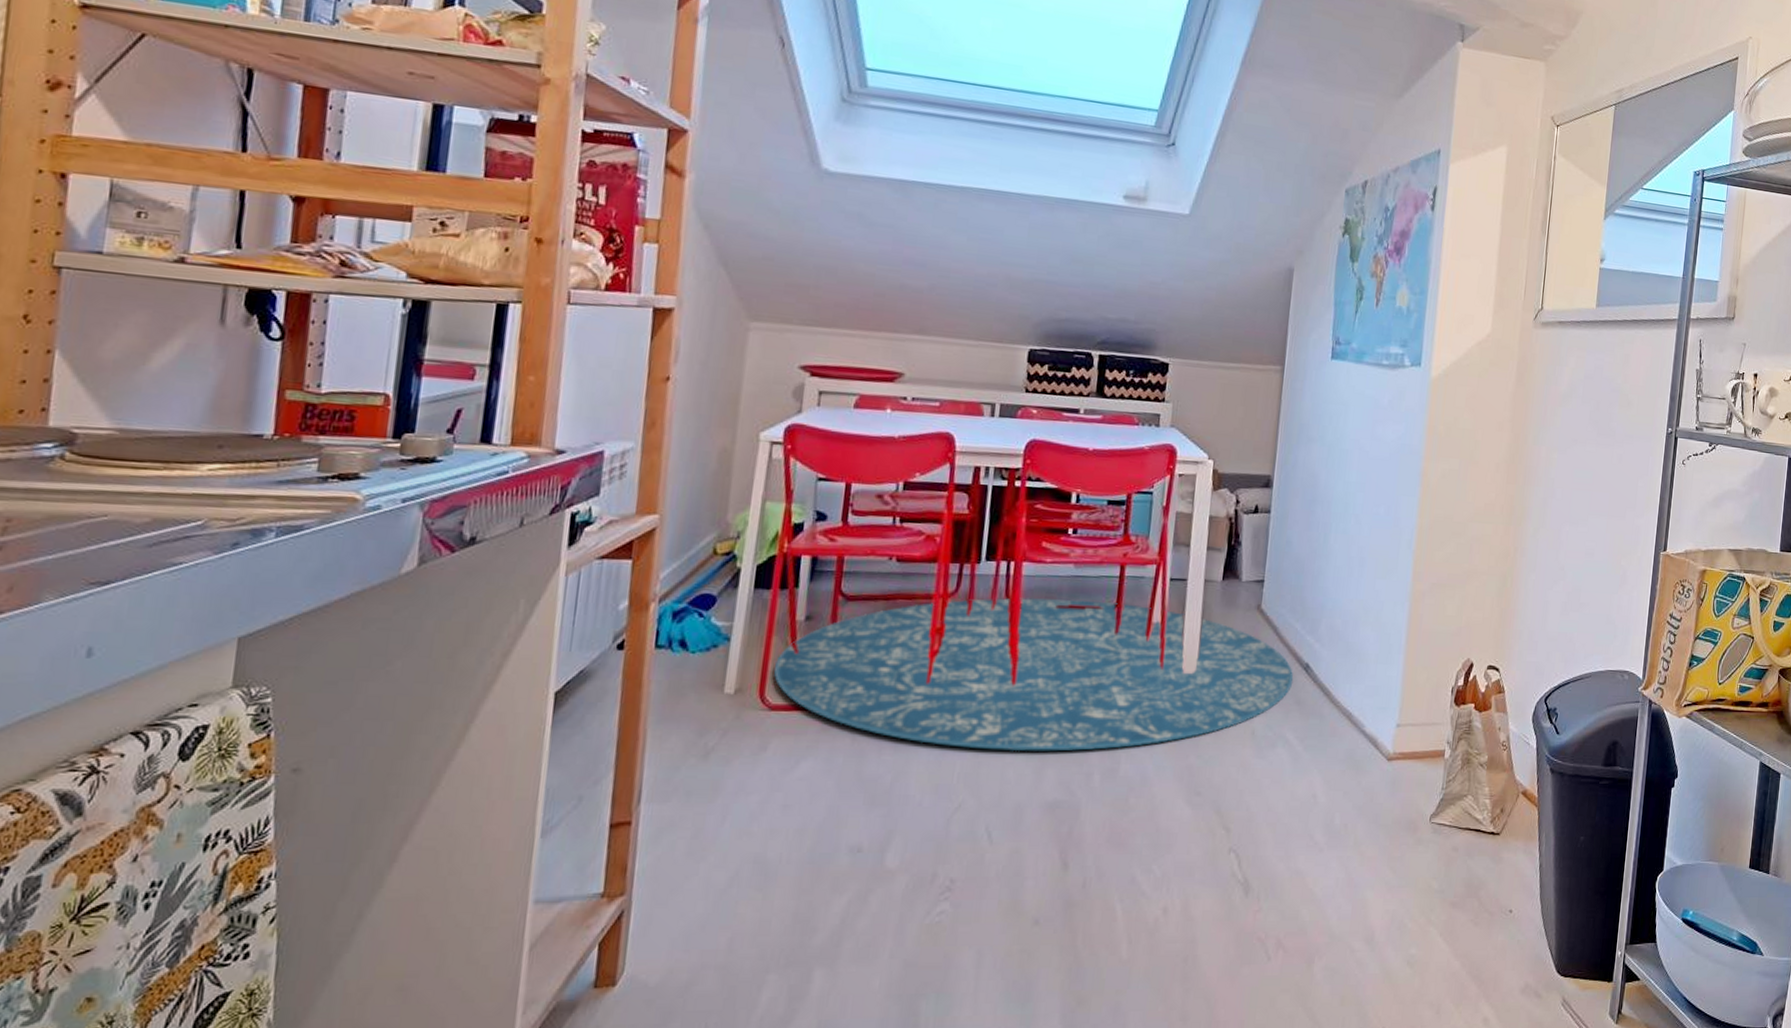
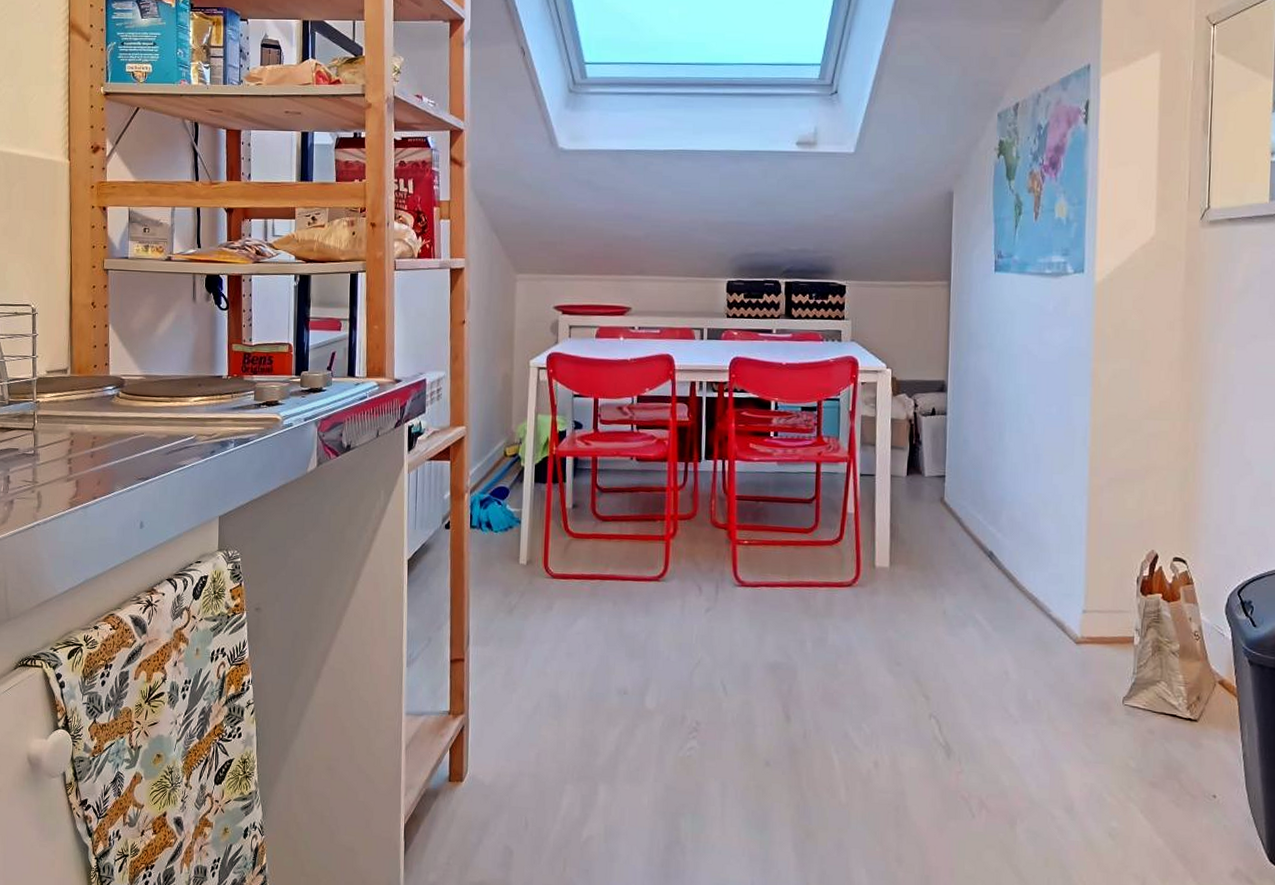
rug: present [773,597,1294,752] -> none [552,490,979,621]

